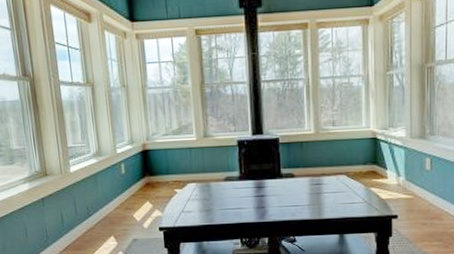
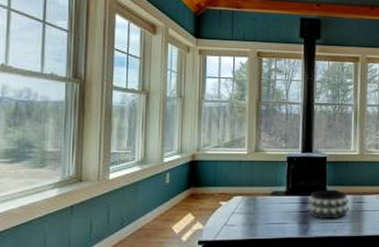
decorative bowl: none [263,172,307,203] -> present [308,190,349,220]

